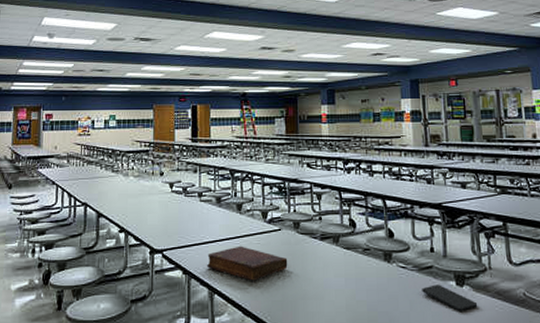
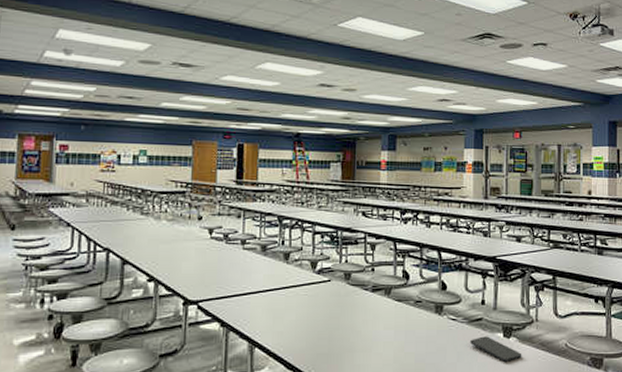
diary: present [206,246,288,281] -> none [247,297,336,334]

